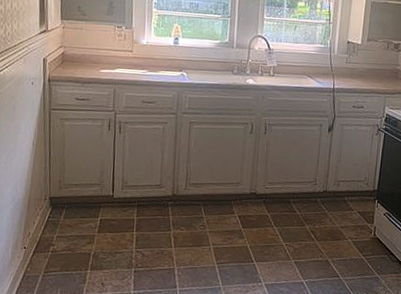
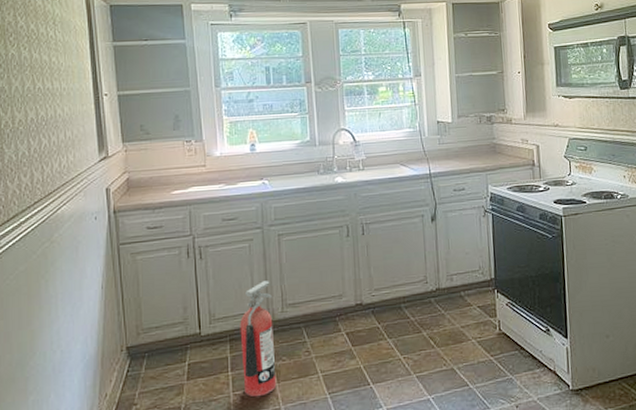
fire extinguisher: none [145,160,178,257] -> present [240,281,277,397]

